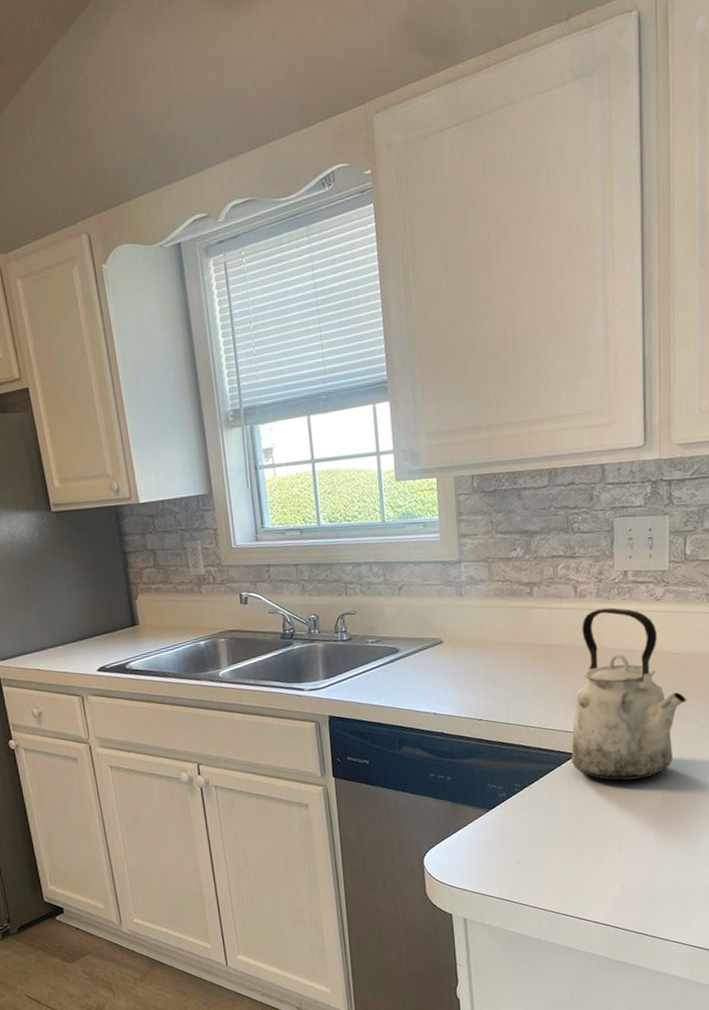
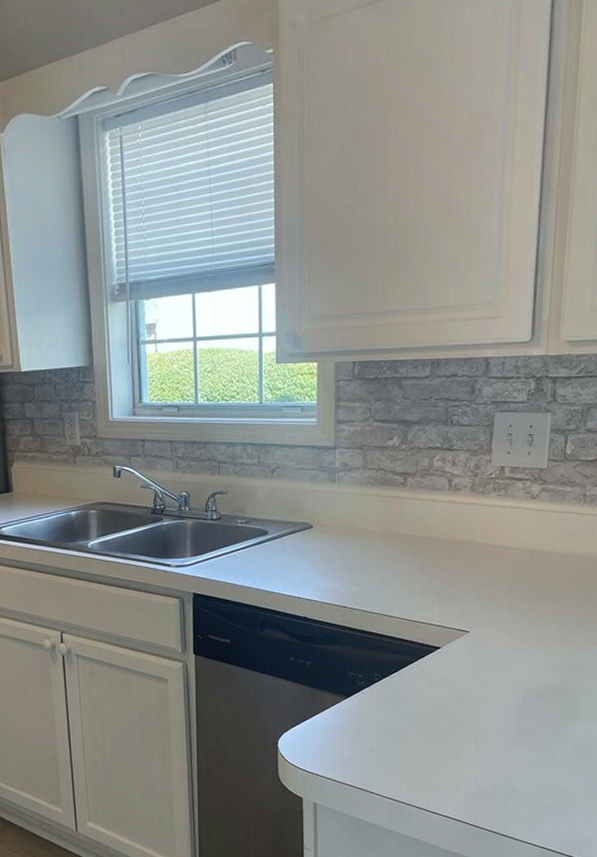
kettle: present [571,607,686,781] -> none [433,503,555,677]

